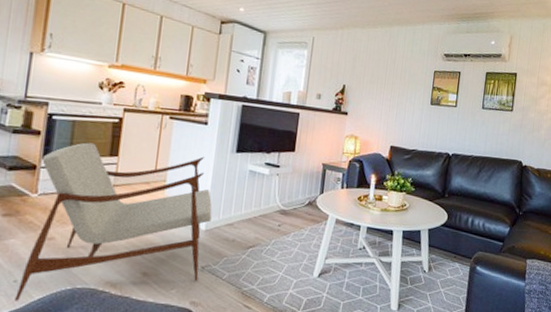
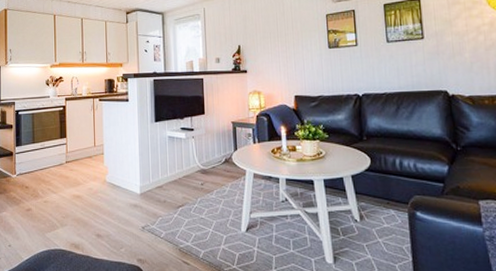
armchair: present [15,142,213,301] -> none [11,129,144,262]

